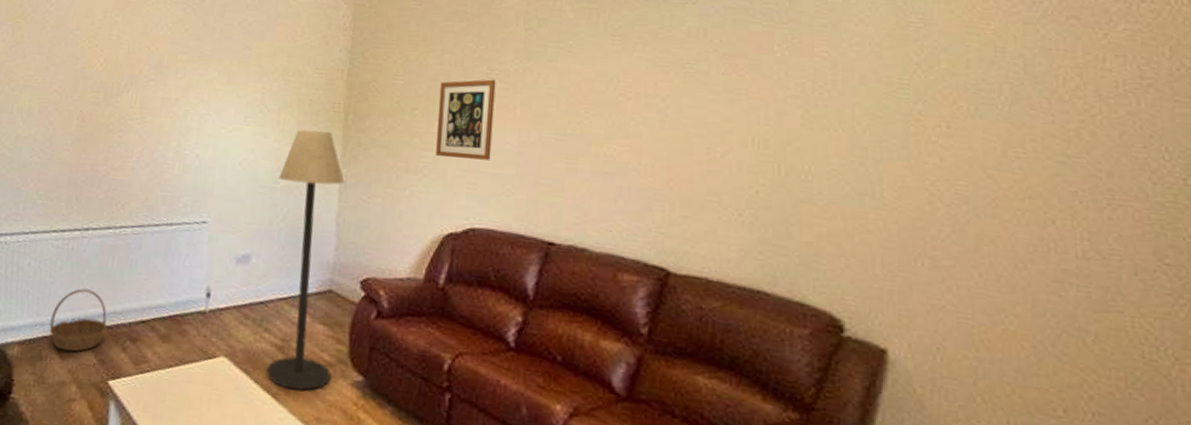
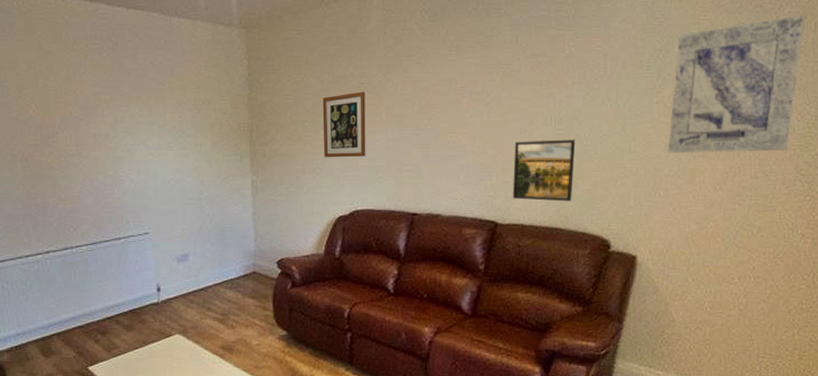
basket: present [49,288,107,352] -> none [30,300,79,351]
floor lamp: present [267,129,345,391] -> none [202,148,262,350]
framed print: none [692,164,790,256] -> present [512,139,576,201]
wall art: none [934,33,1154,224] -> present [668,14,806,153]

